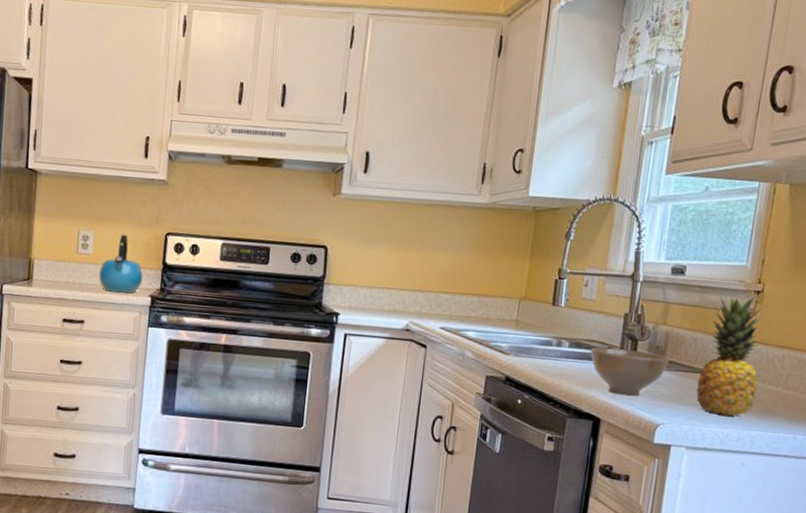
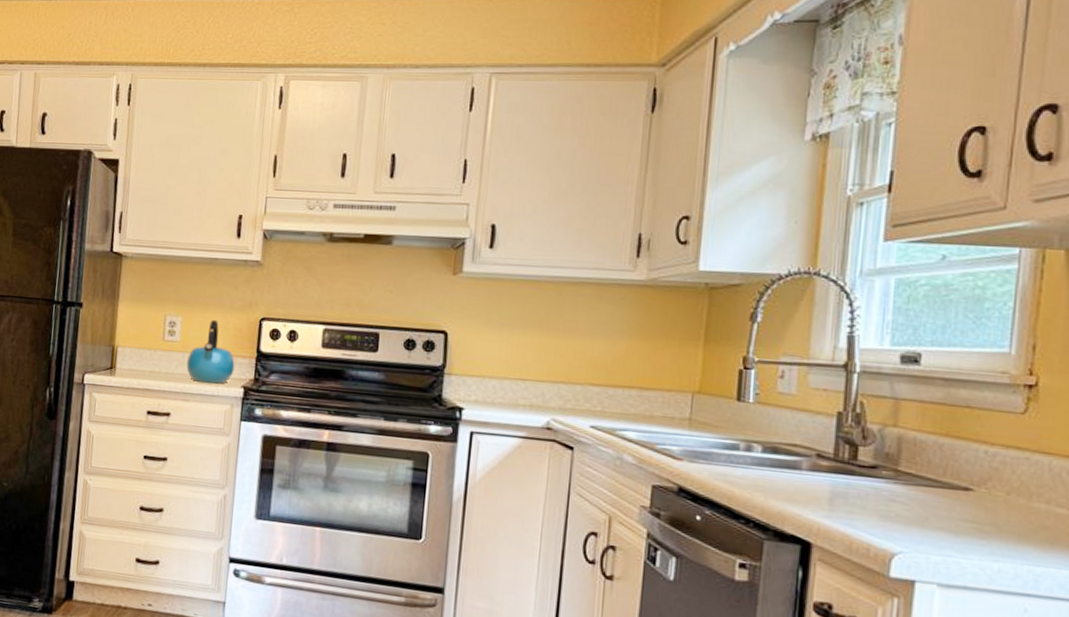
bowl: present [590,347,671,396] -> none [792,453,907,516]
fruit: present [696,295,763,416] -> none [947,390,1040,546]

